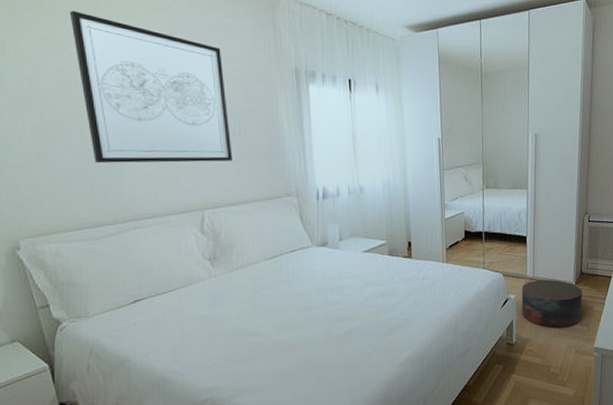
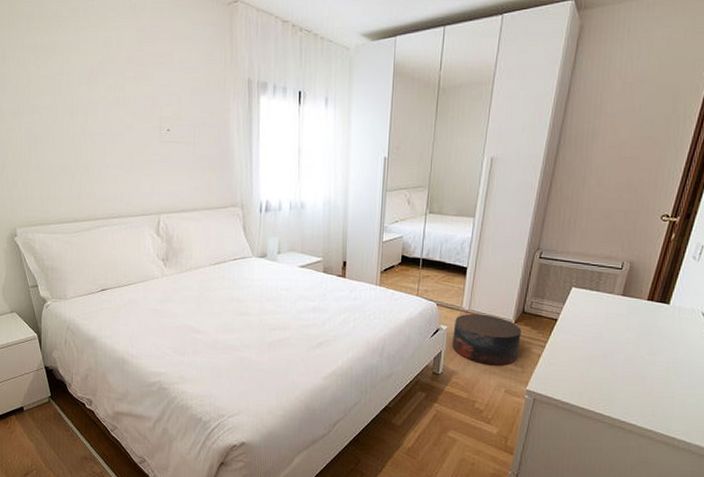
wall art: present [69,10,233,164] -> none [55,20,187,170]

